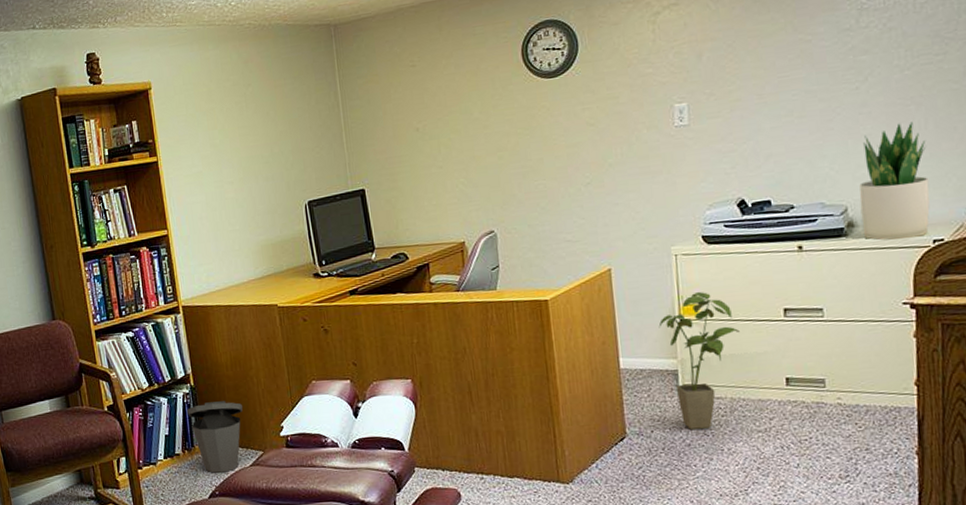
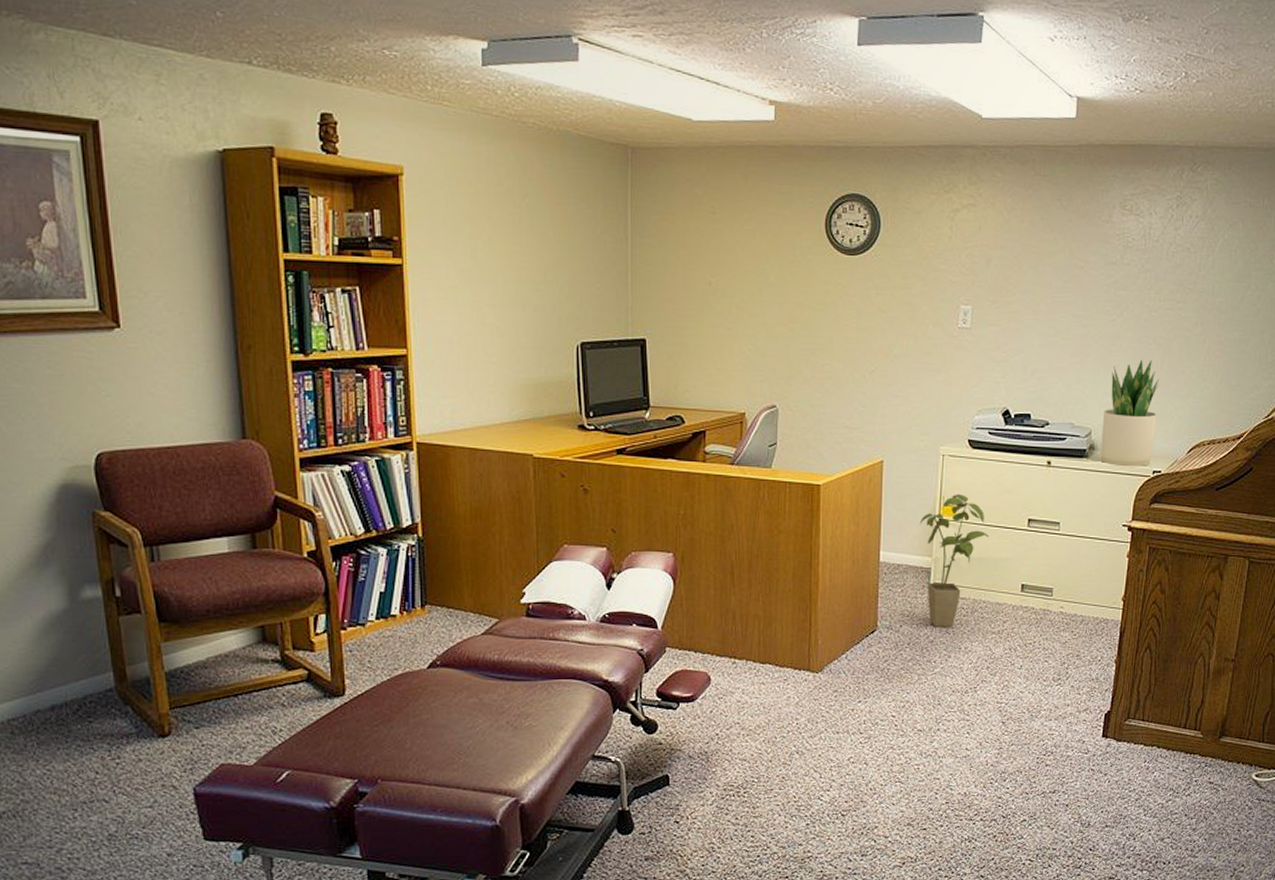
trash can: present [187,401,244,473] -> none [411,558,480,640]

